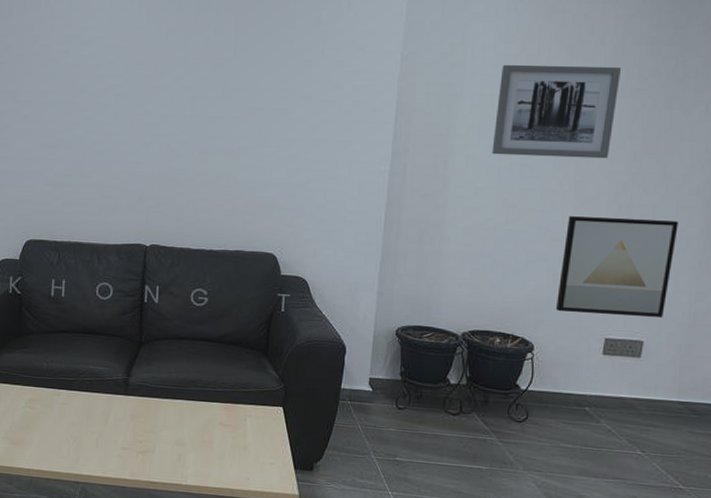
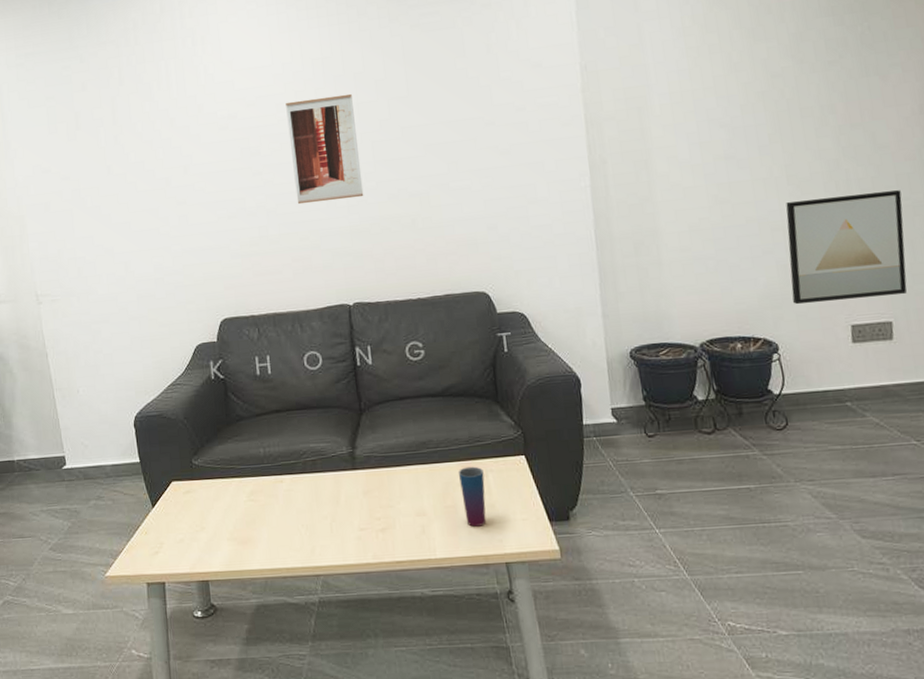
wall art: none [113,46,181,148] -> present [286,93,364,205]
cup: none [219,408,243,463] -> present [458,466,487,527]
wall art: present [492,64,621,159] -> none [685,43,814,152]

